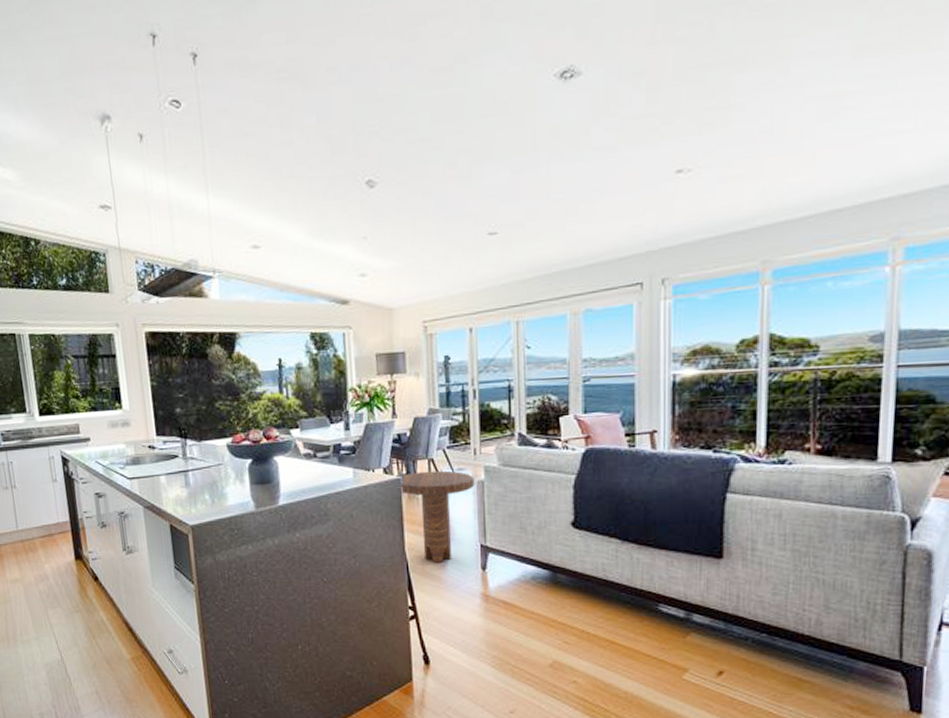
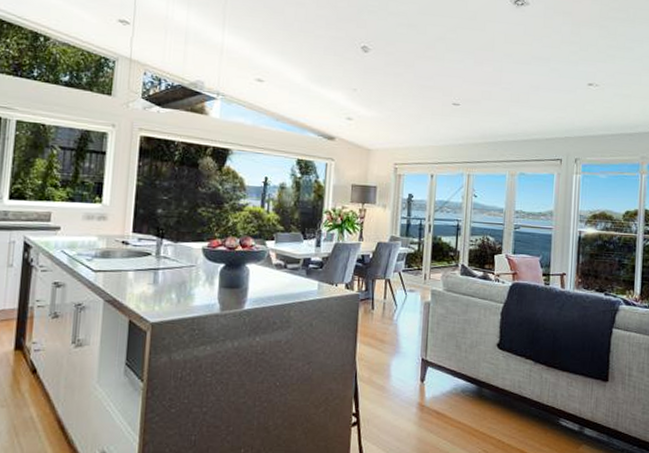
side table: present [400,470,475,563] -> none [359,289,423,373]

